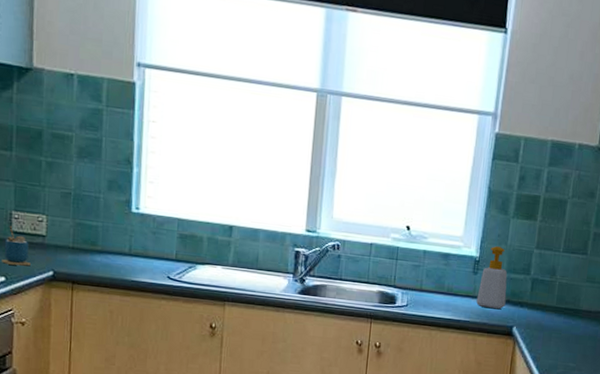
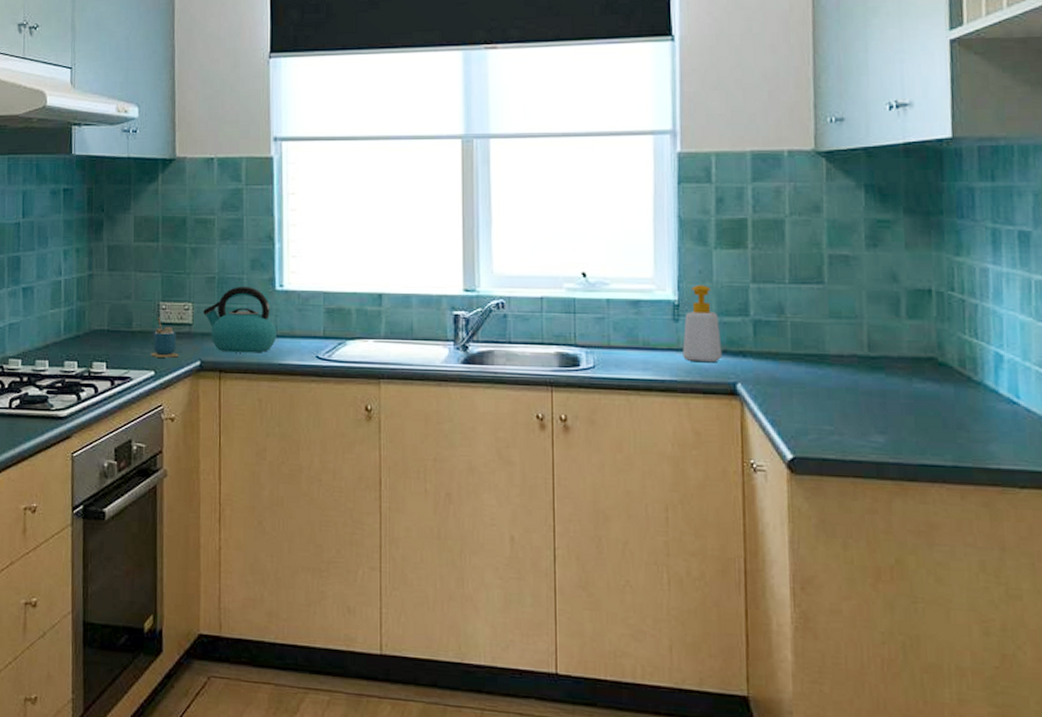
kettle: none [57,204,131,269] -> present [203,287,276,353]

